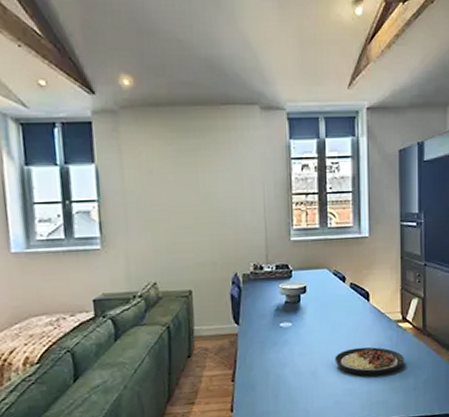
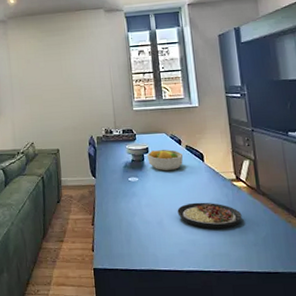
fruit bowl: none [304,287,347,314] -> present [147,149,184,171]

